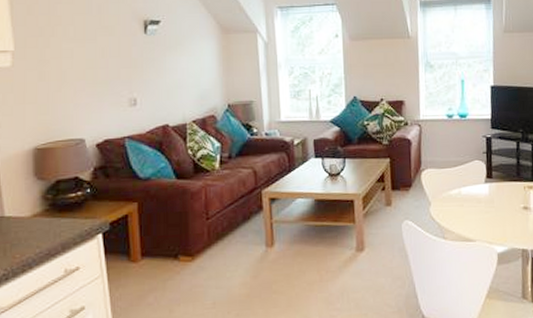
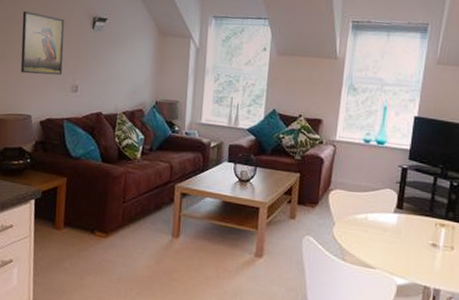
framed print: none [58,22,116,92] -> present [20,11,65,76]

